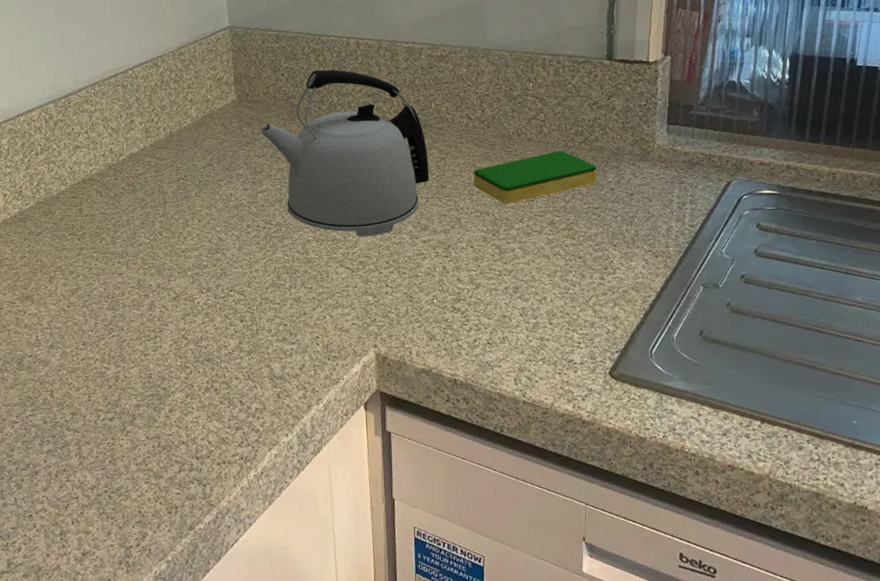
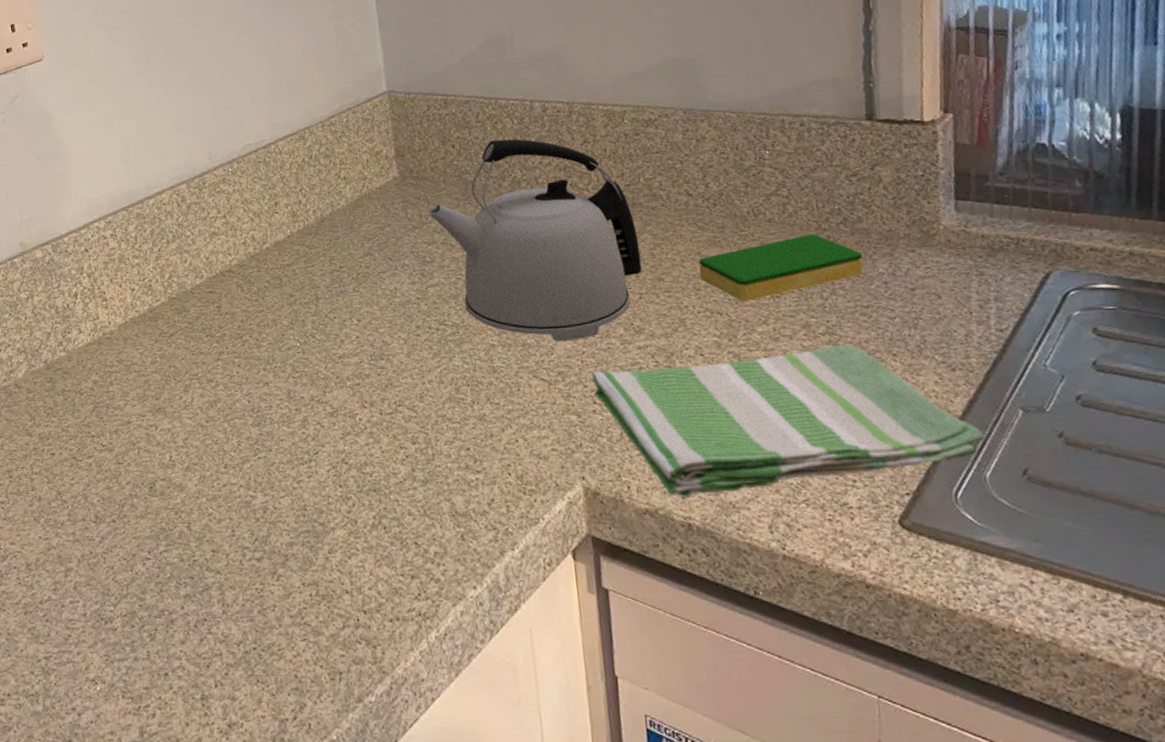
dish towel: none [386,237,675,359] -> present [591,343,986,498]

